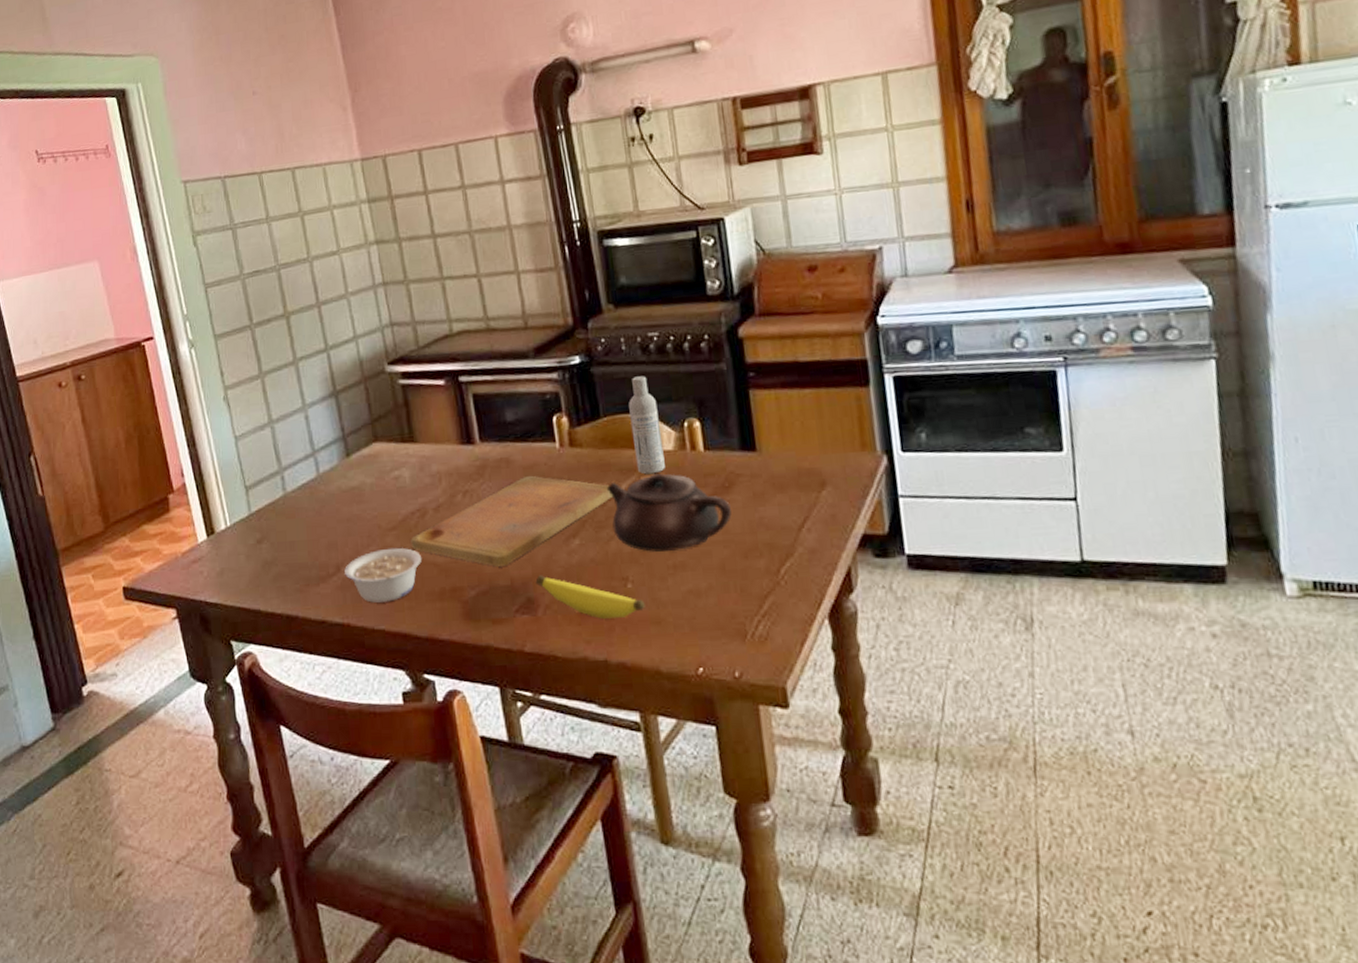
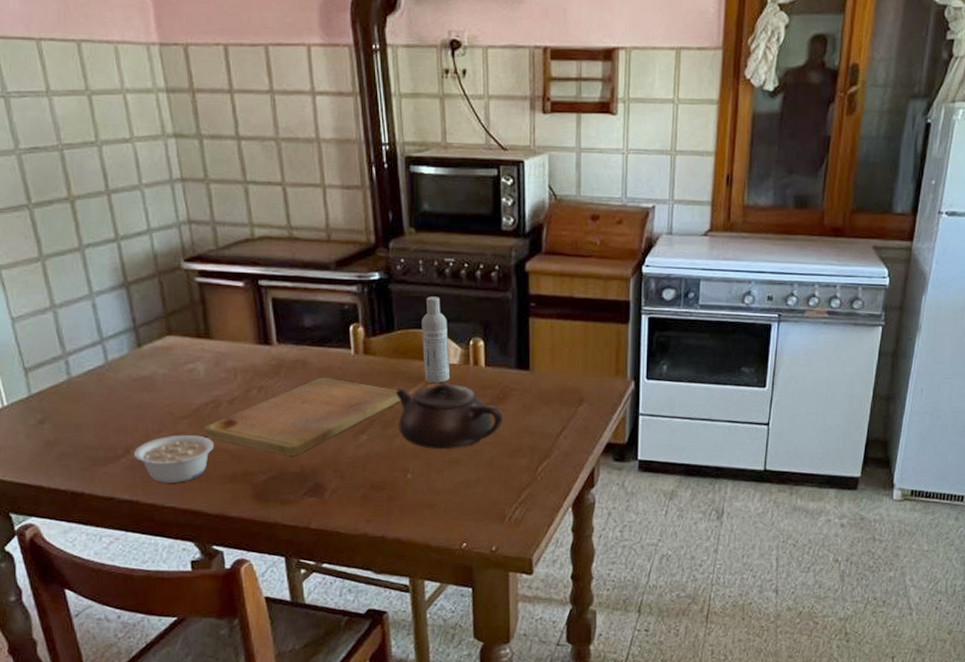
banana: present [535,575,645,619] -> none [324,464,421,502]

